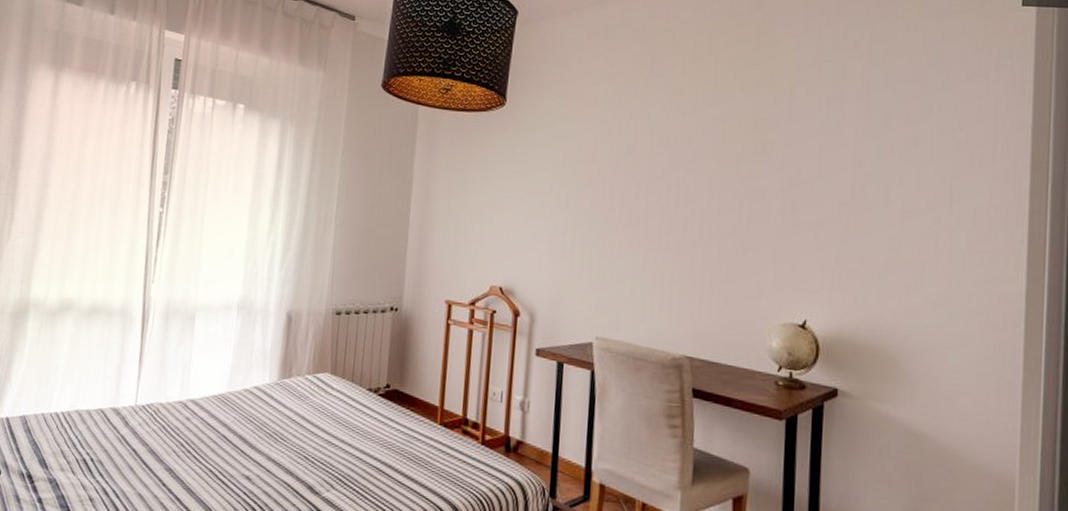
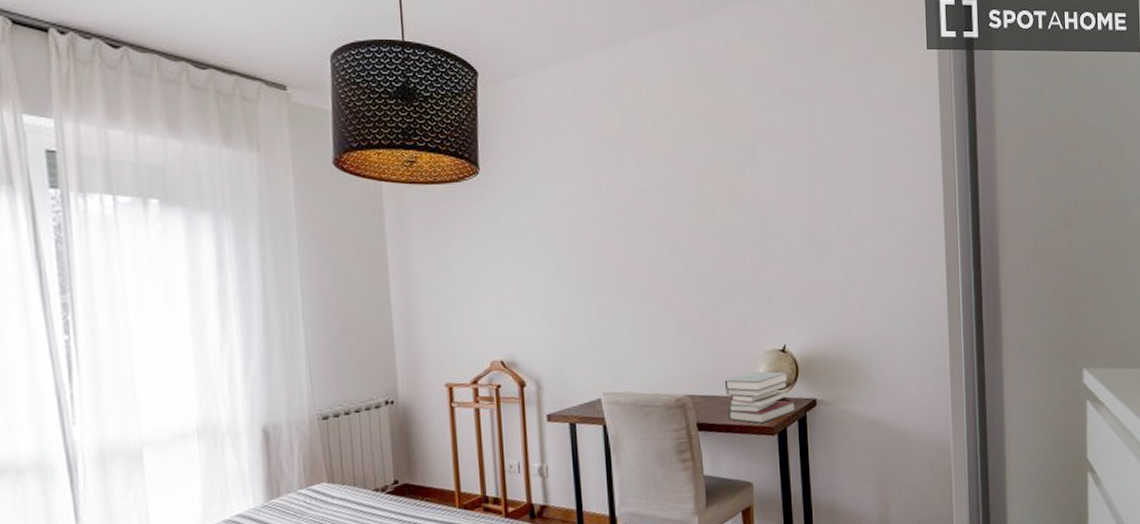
books: none [729,344,810,405] -> present [724,371,795,424]

